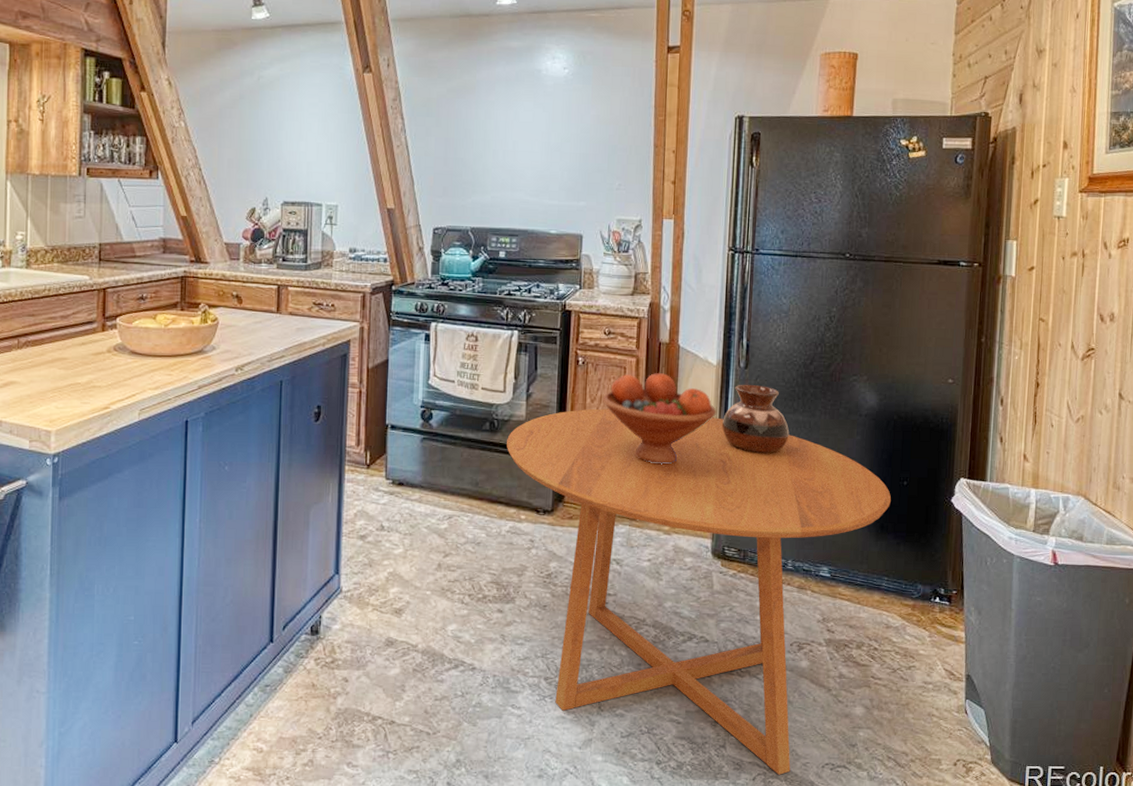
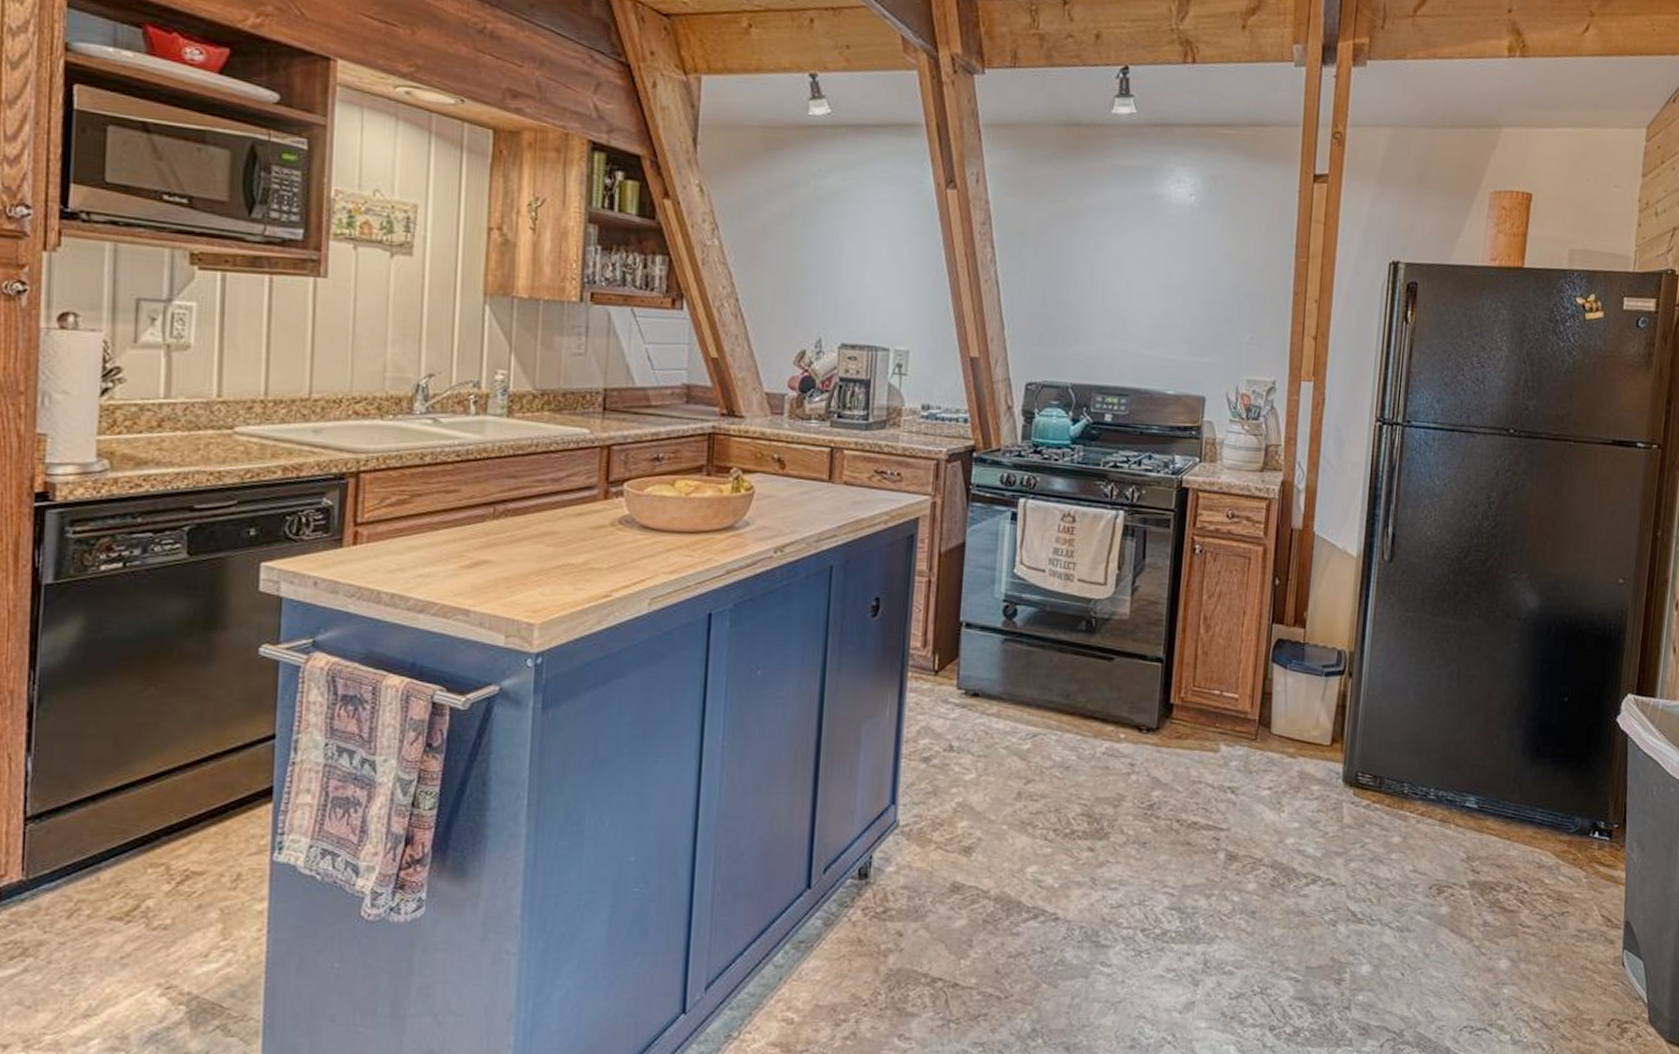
dining table: present [507,408,891,775] -> none [1106,606,1550,1040]
fruit bowl: present [603,372,717,465] -> none [1222,564,1356,675]
vase: present [721,384,790,453] -> none [1360,580,1438,662]

